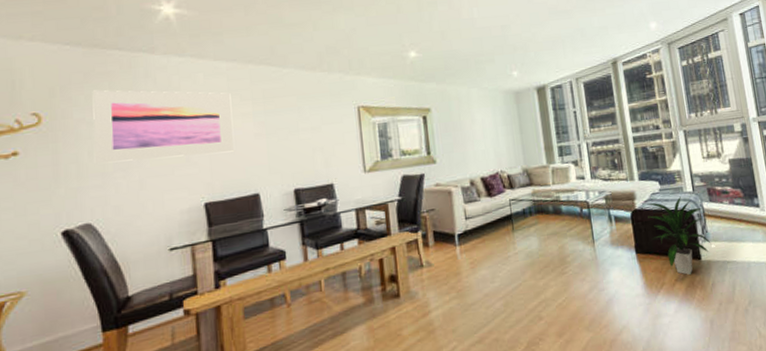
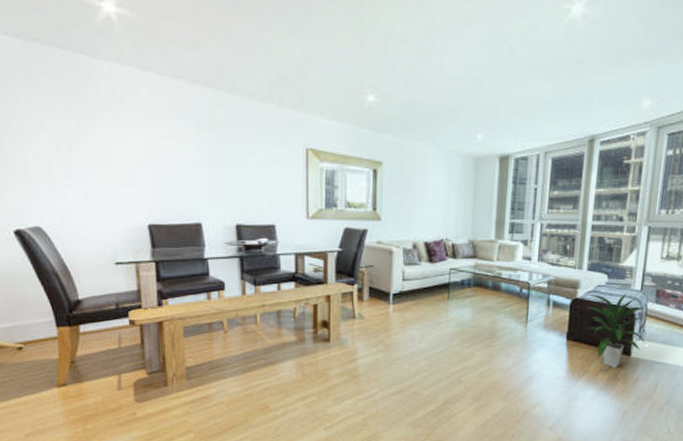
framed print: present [92,90,234,163] -> none [34,90,178,177]

